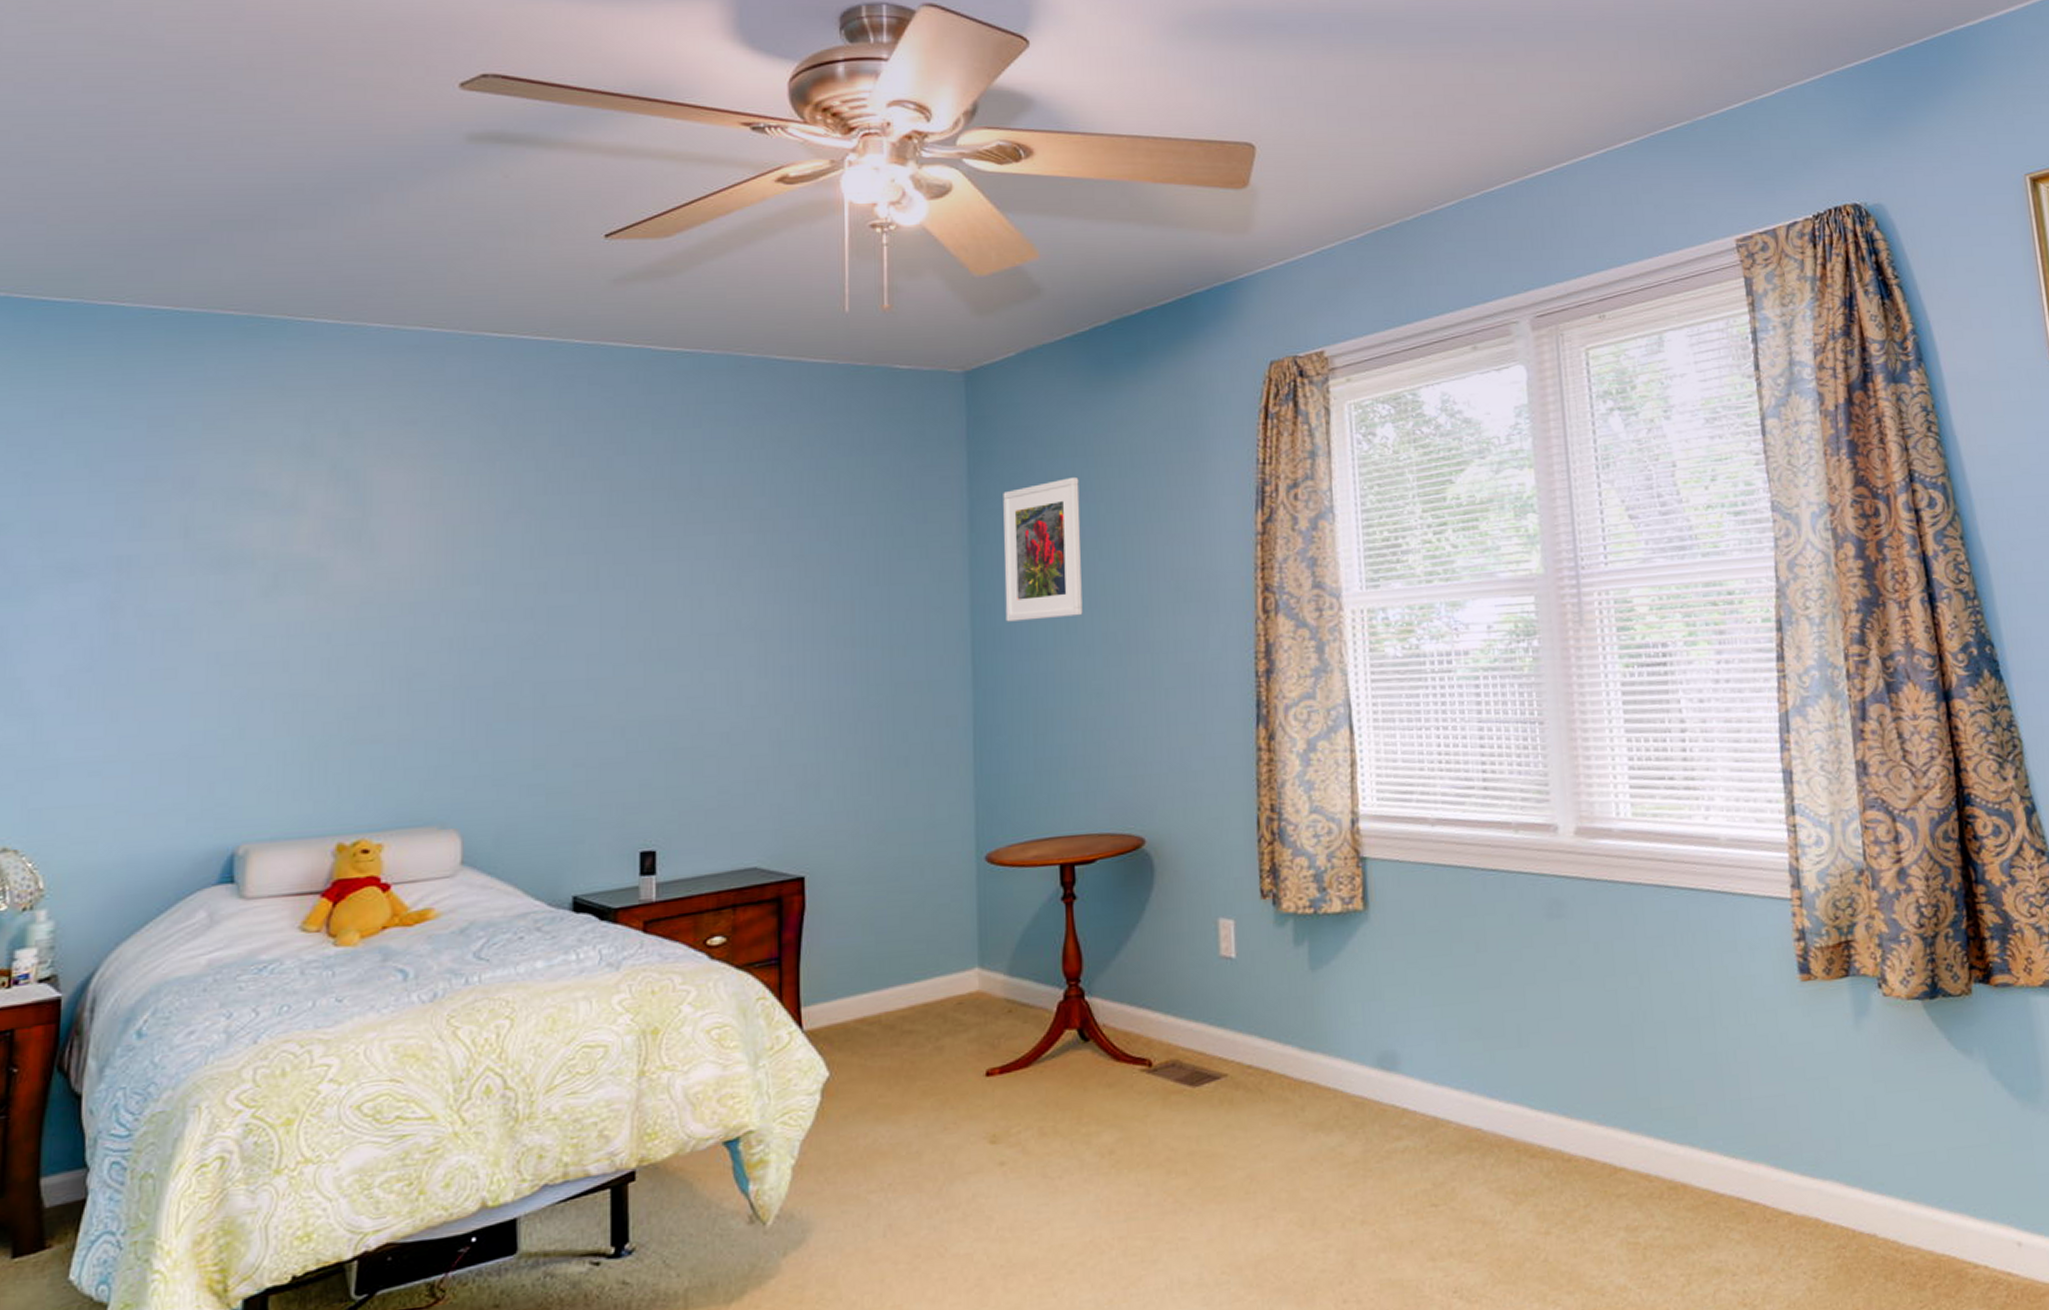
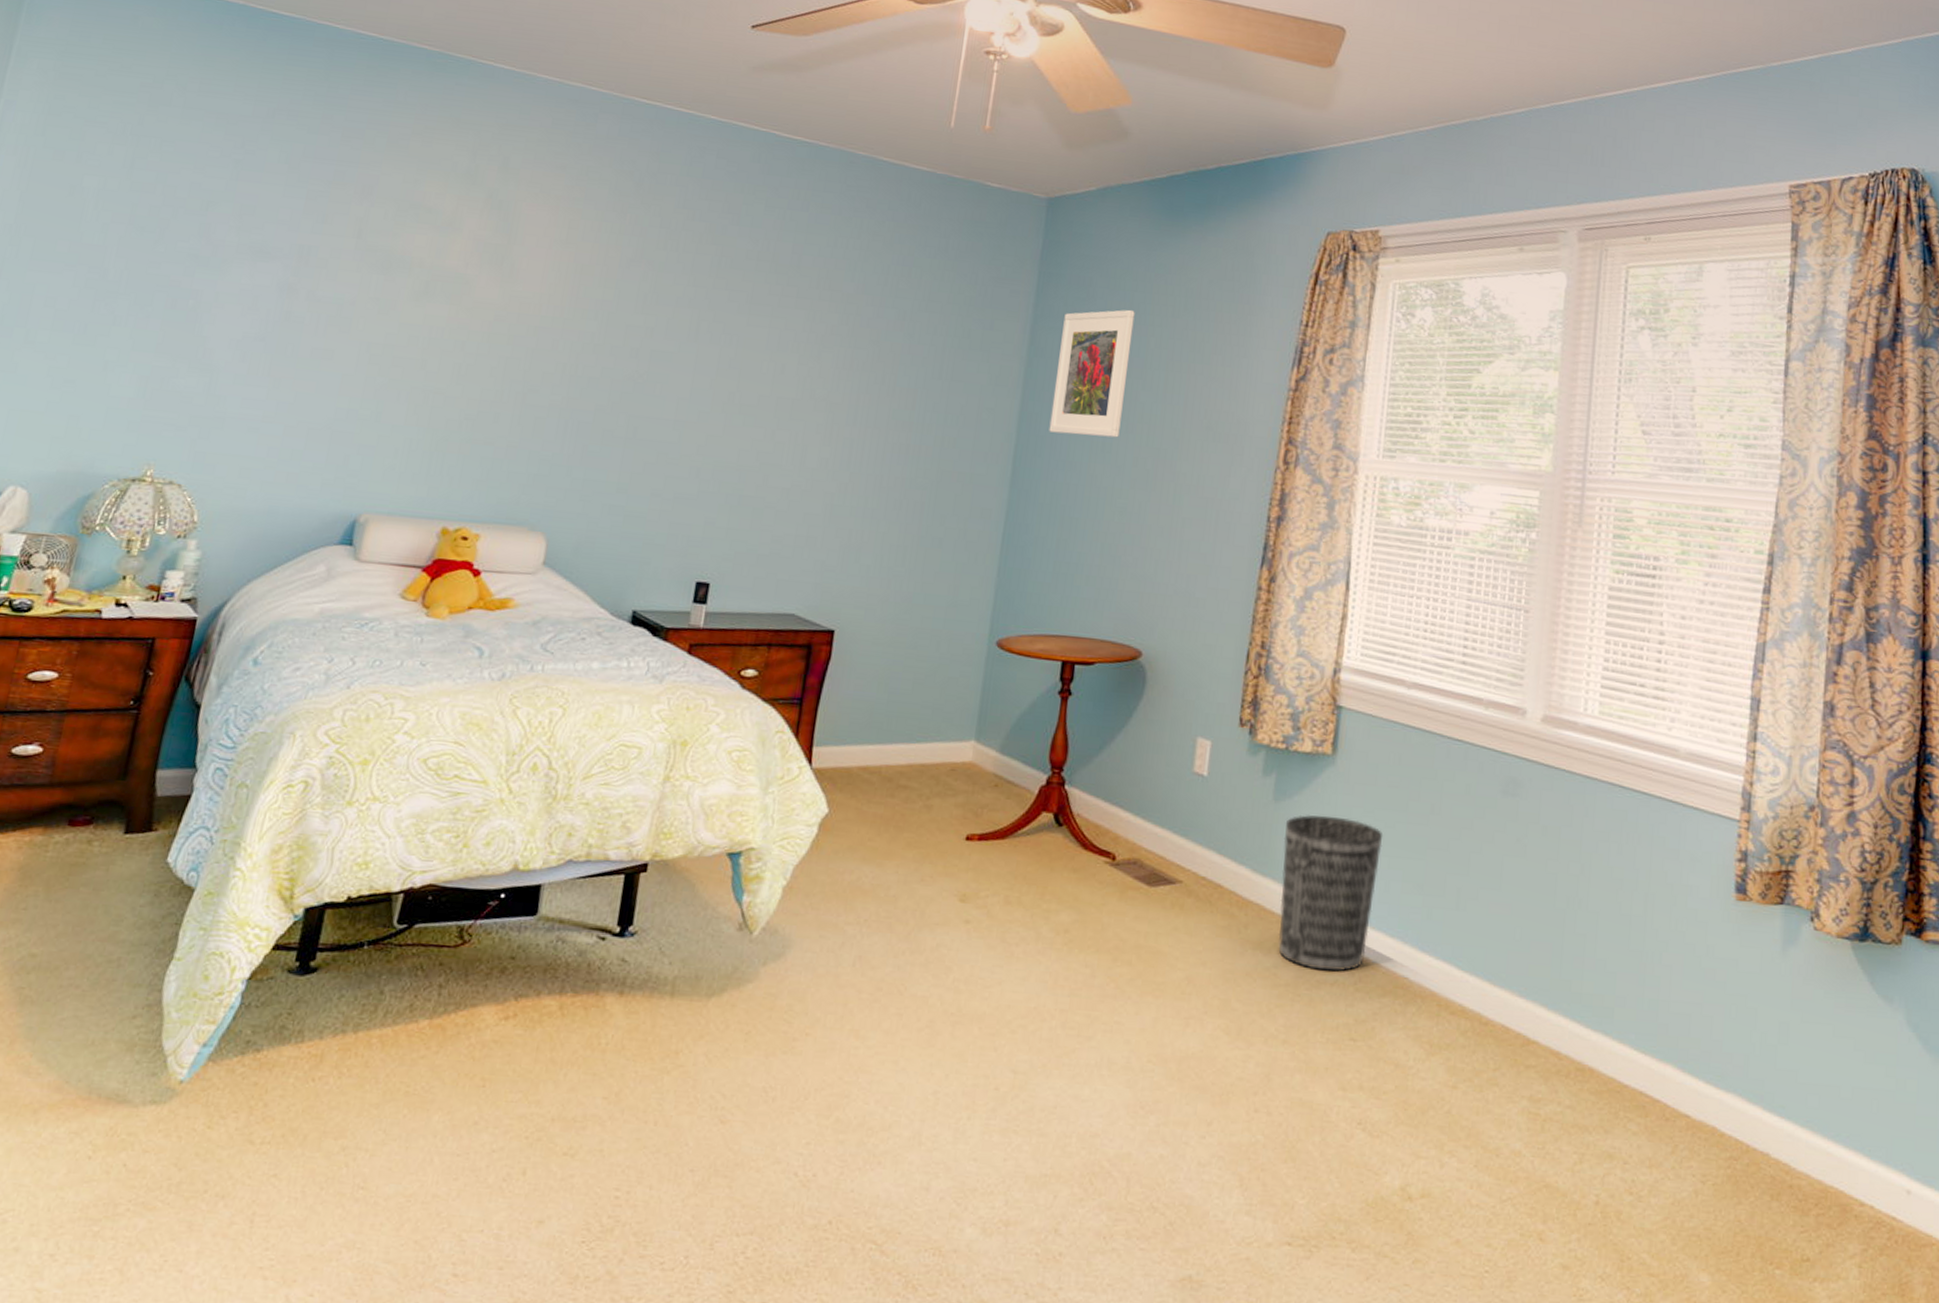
wastebasket: none [1326,974,1433,1140] -> present [1278,815,1383,972]

